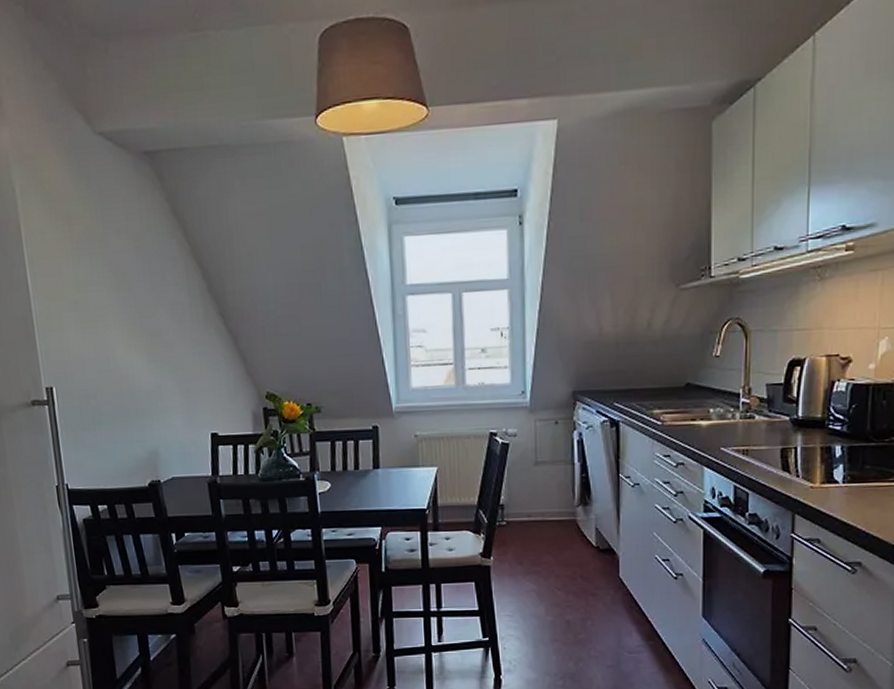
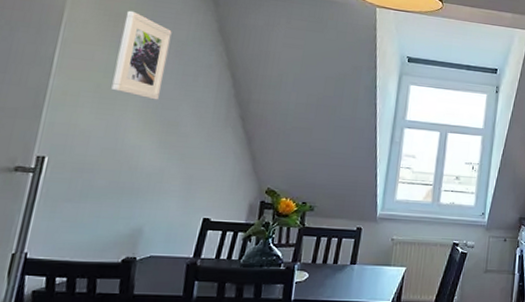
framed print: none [76,208,134,310] -> present [111,10,172,100]

